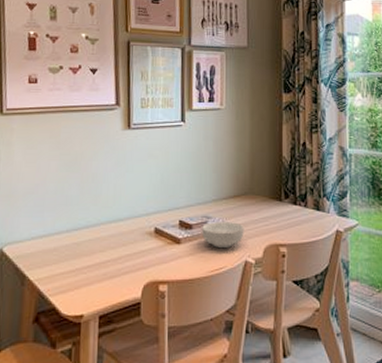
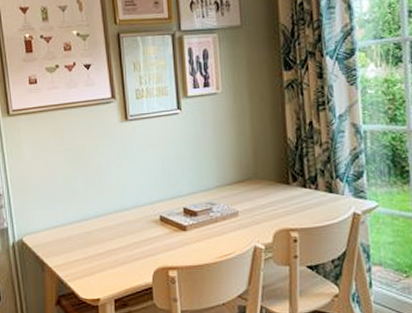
cereal bowl: present [202,222,244,248] -> none [207,208,252,234]

